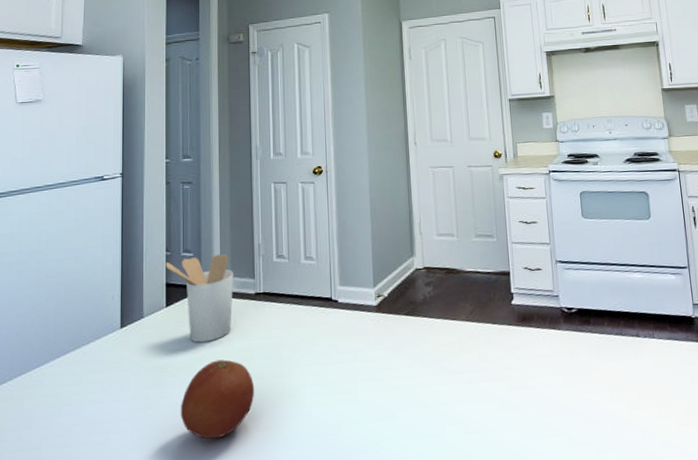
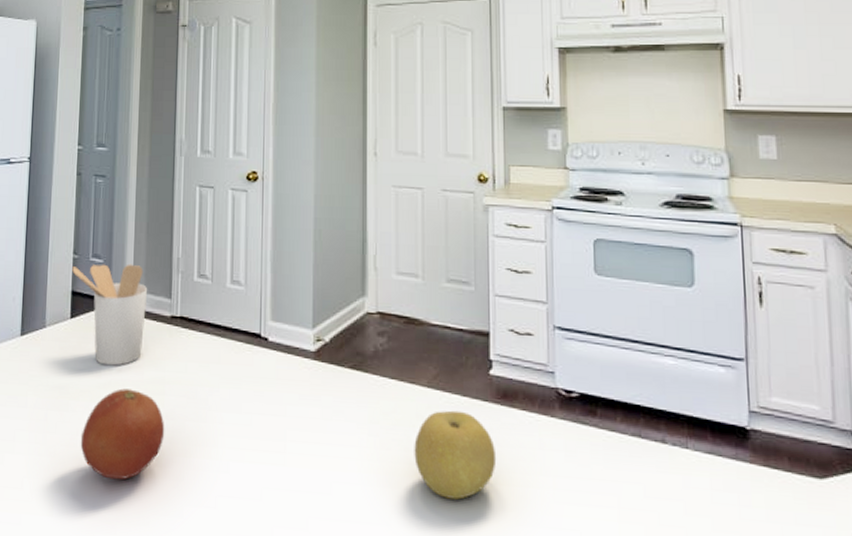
fruit: none [458,335,521,406] -> present [414,410,497,500]

